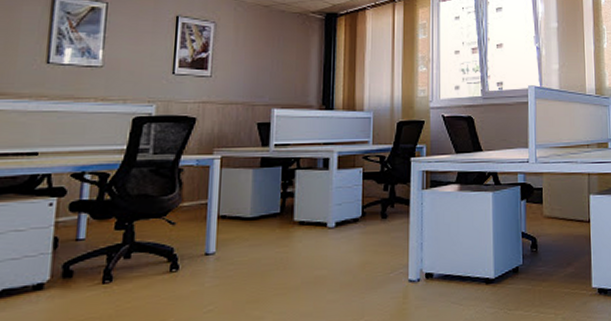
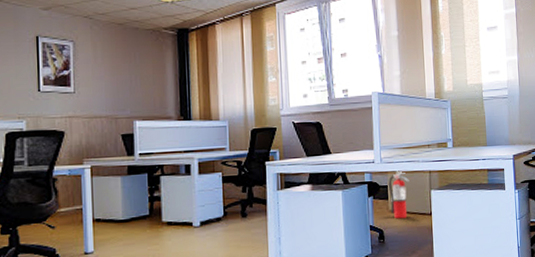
fire extinguisher: none [544,172,566,226] -> present [389,170,409,219]

